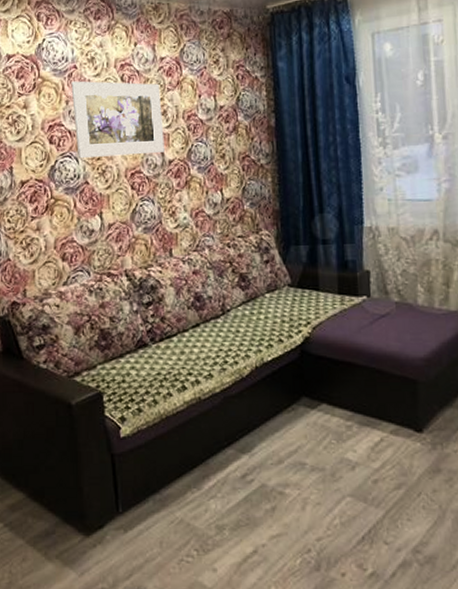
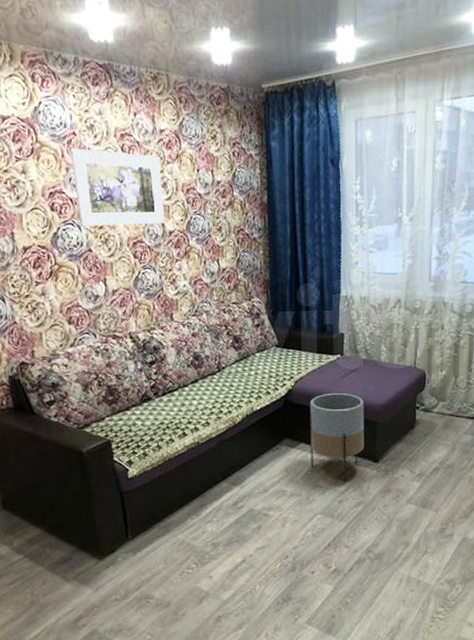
planter: none [331,342,403,458] -> present [309,392,365,484]

